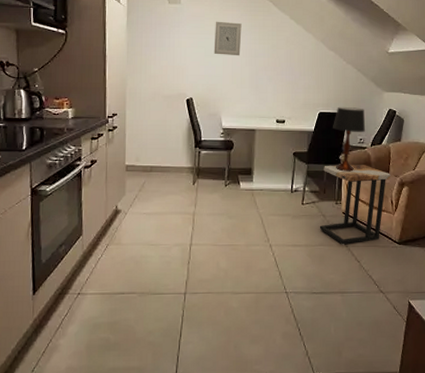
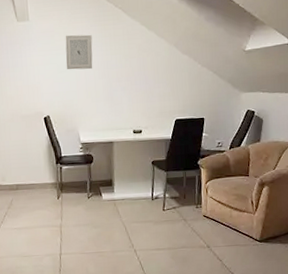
side table: present [319,164,391,245] -> none [181,167,250,246]
table lamp: present [333,106,366,172] -> none [190,111,224,176]

